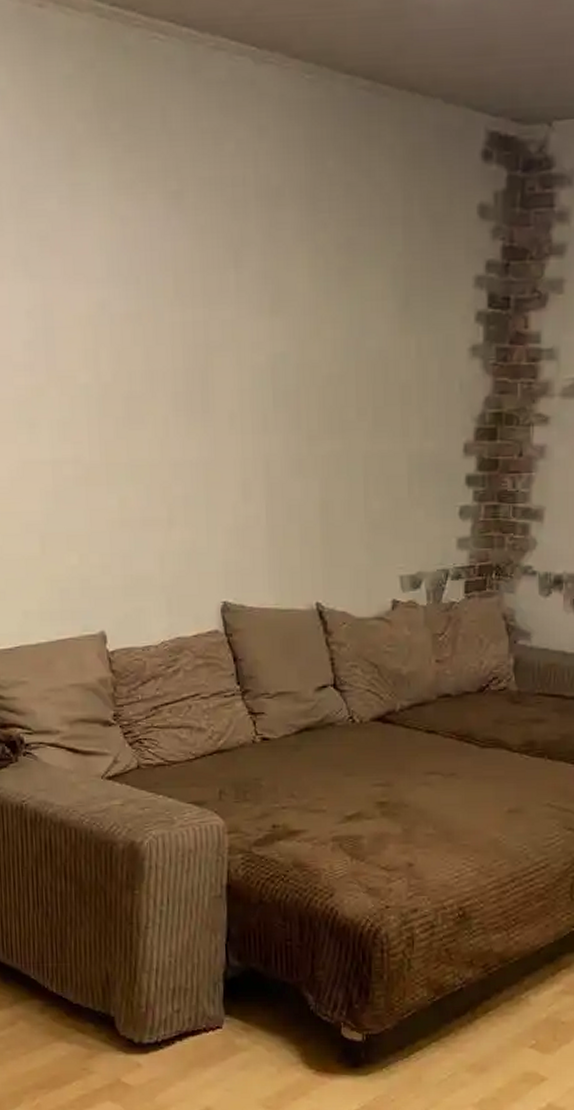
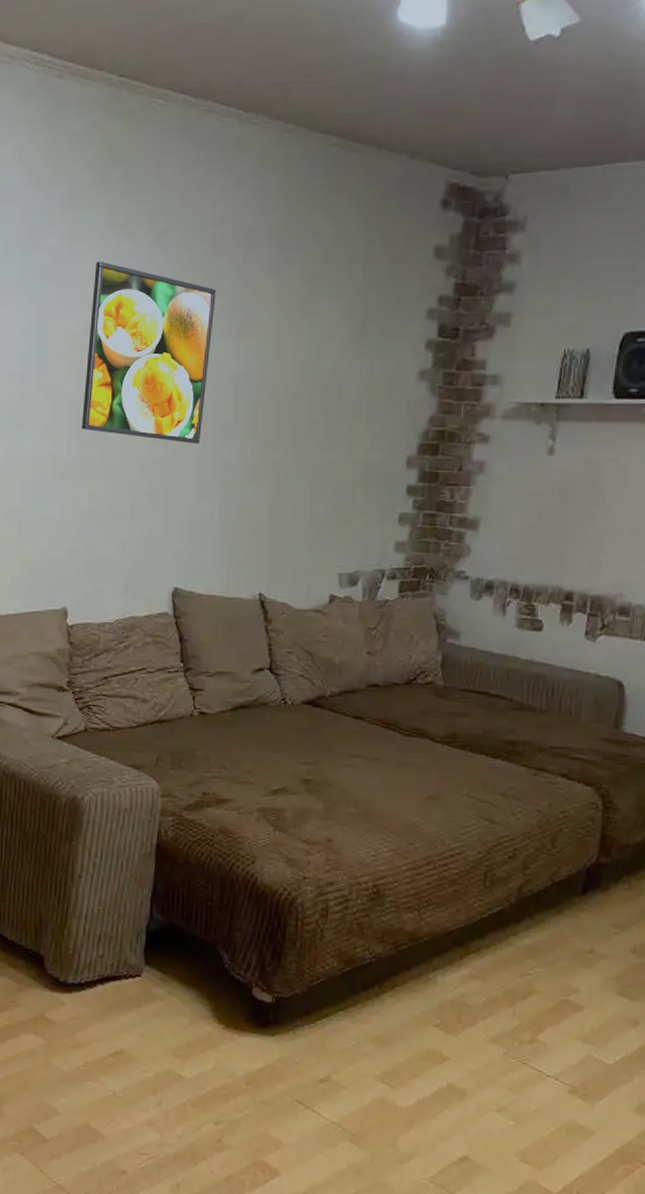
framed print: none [102,228,243,438] -> present [82,261,216,444]

